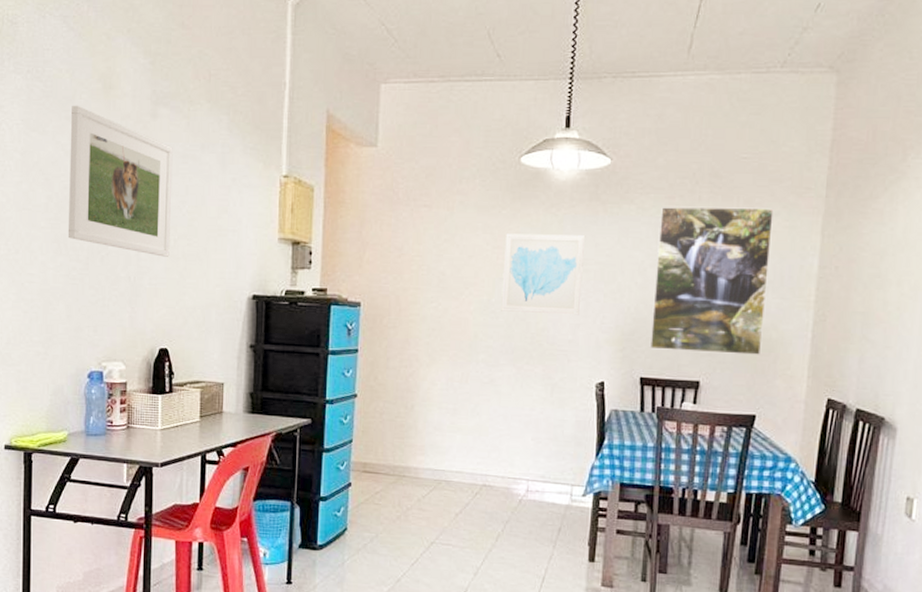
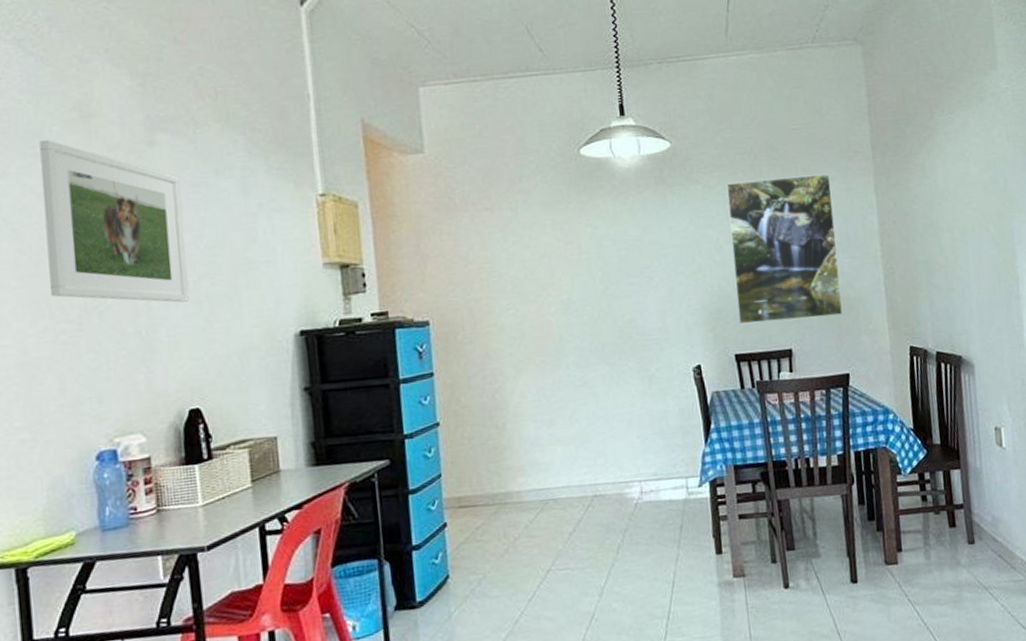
wall art: present [501,233,586,315] -> none [576,220,665,309]

